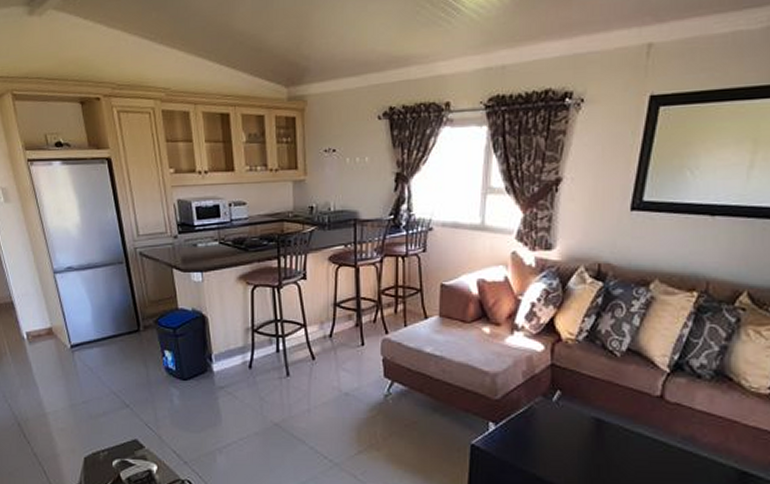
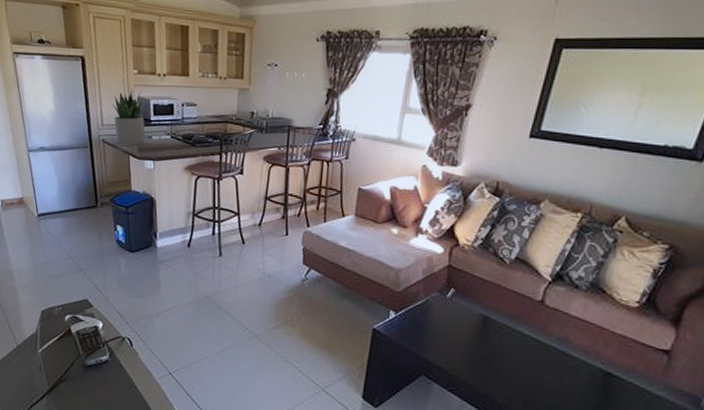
planter: none [148,191,190,258] -> present [112,89,145,147]

